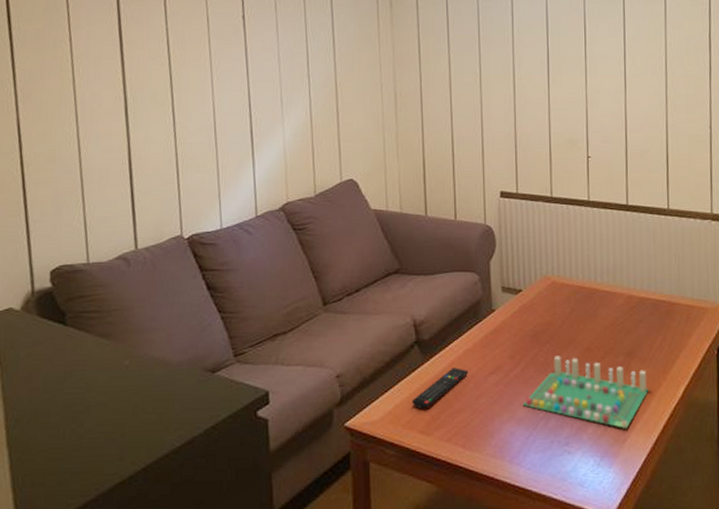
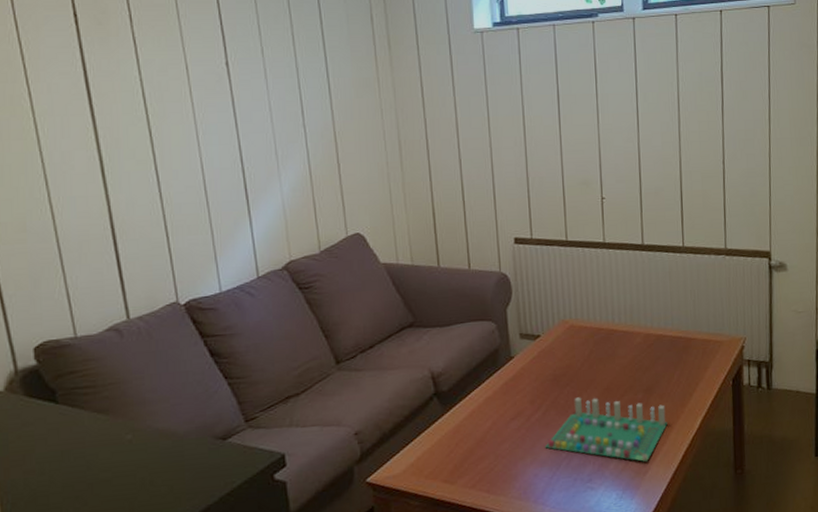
remote control: present [411,368,469,410] -> none [433,416,490,459]

